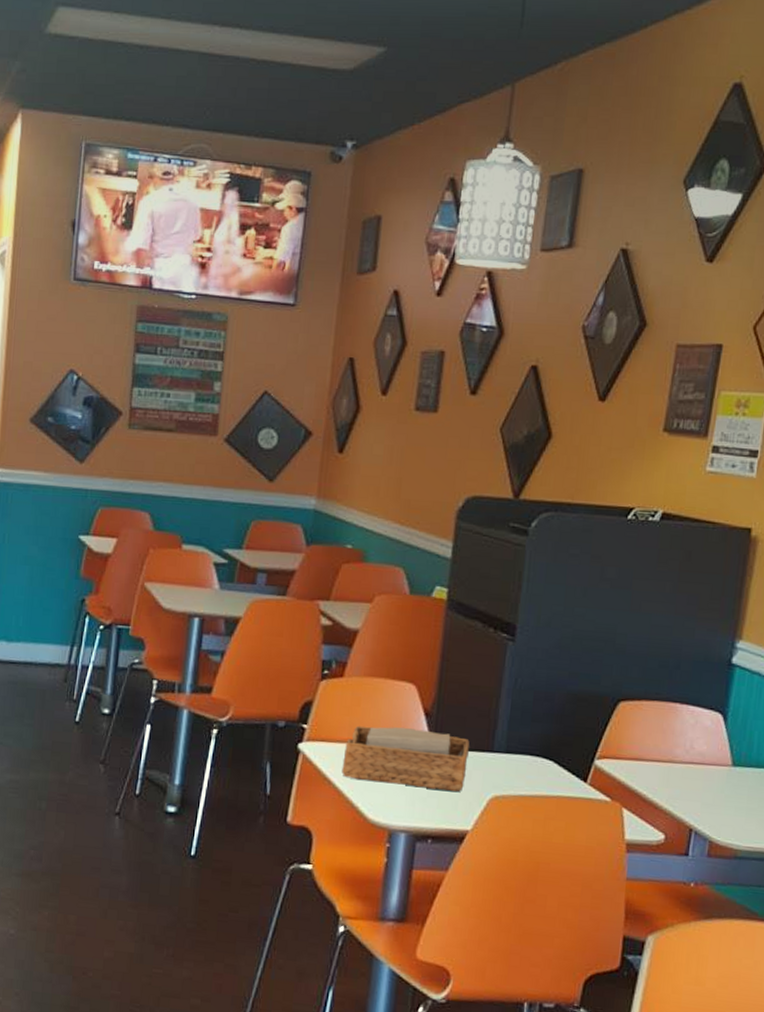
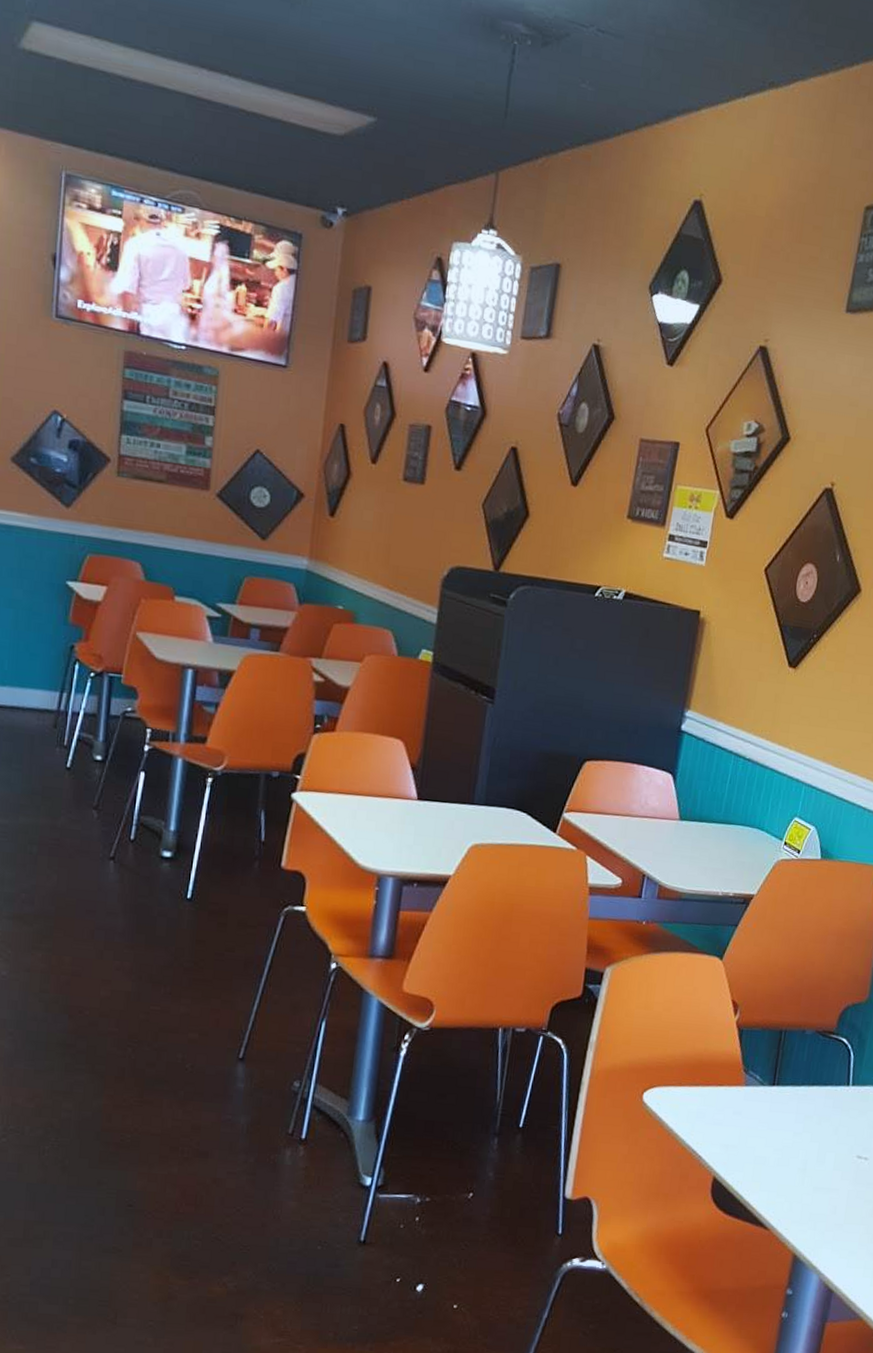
napkin holder: present [342,725,470,793] -> none [333,777,453,841]

